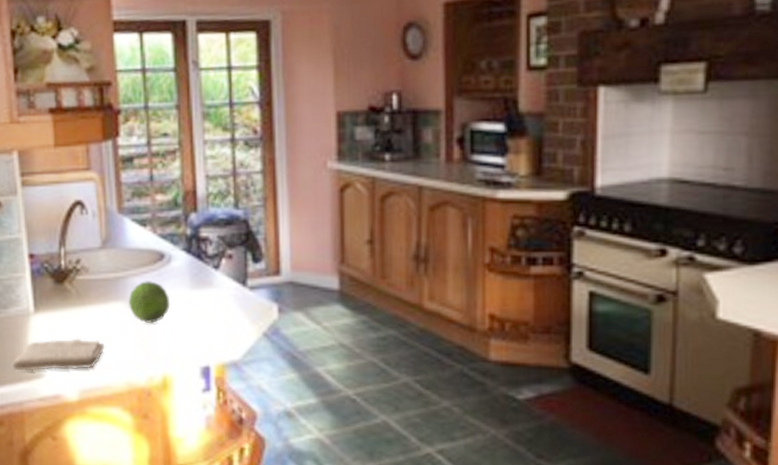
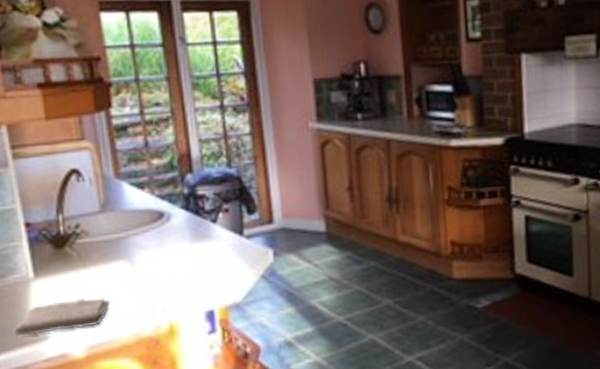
fruit: present [128,281,170,324] -> none [130,238,173,278]

